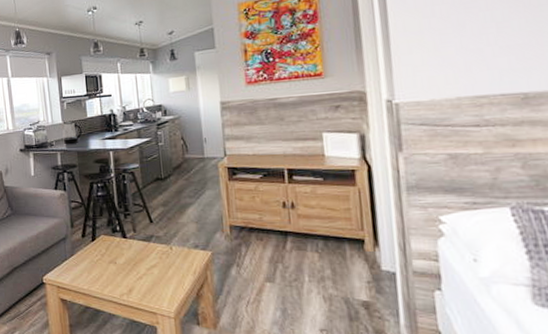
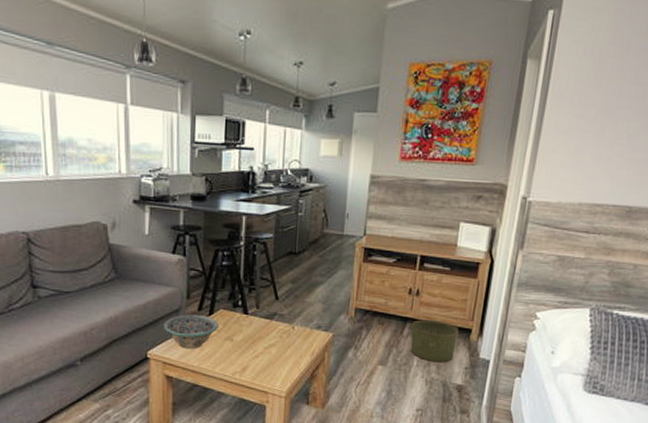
decorative bowl: none [53,242,102,273] -> present [162,314,219,349]
basket: none [293,232,350,277] -> present [410,320,459,363]

